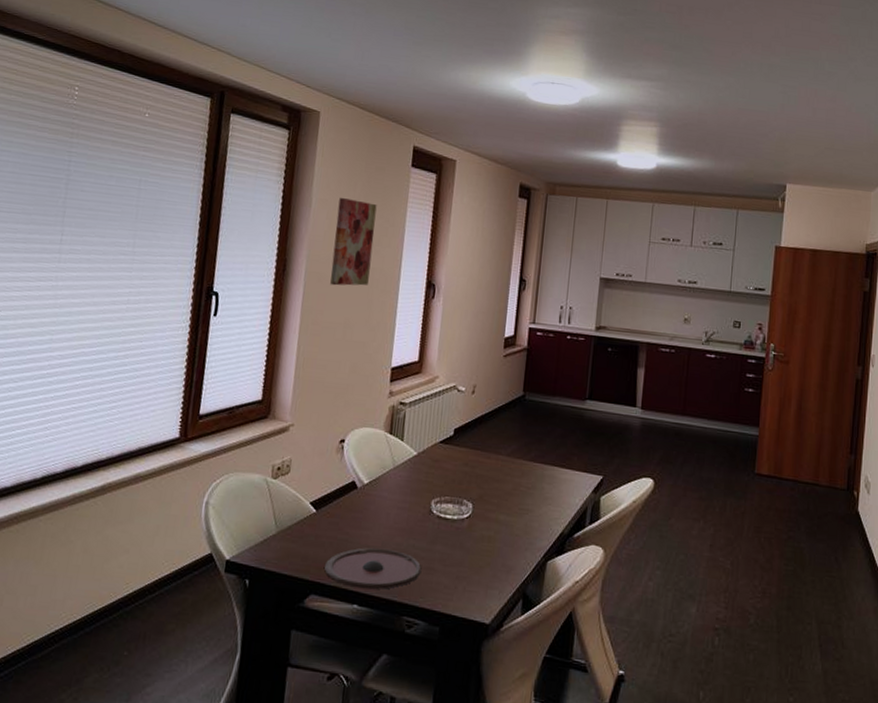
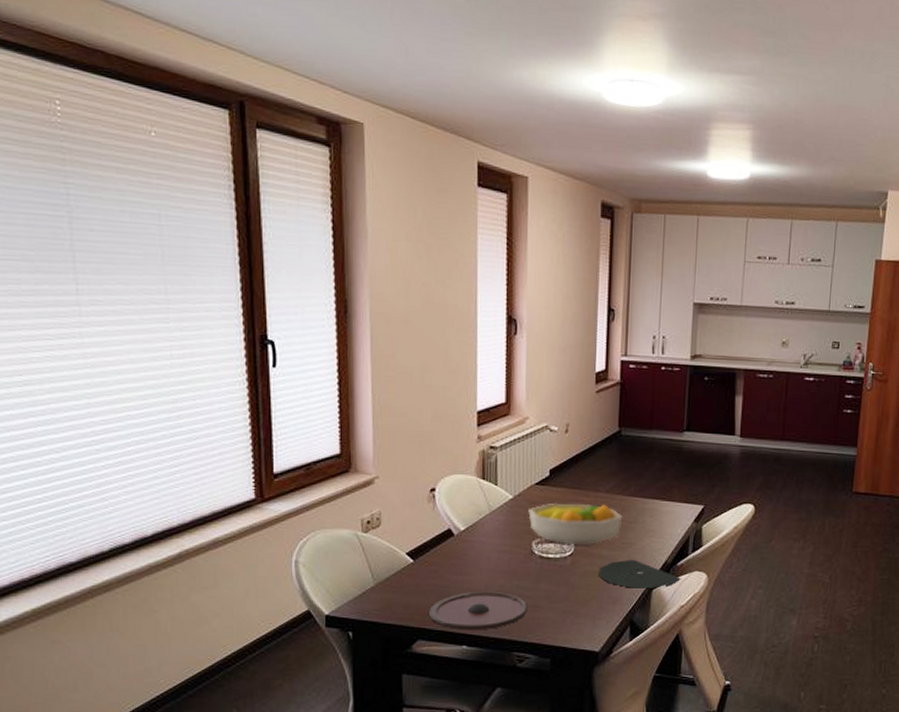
wall art: present [330,198,377,286] -> none [398,226,443,327]
fruit bowl: none [430,462,522,508] -> present [528,503,623,545]
plate: none [494,527,577,560] -> present [599,560,681,589]

